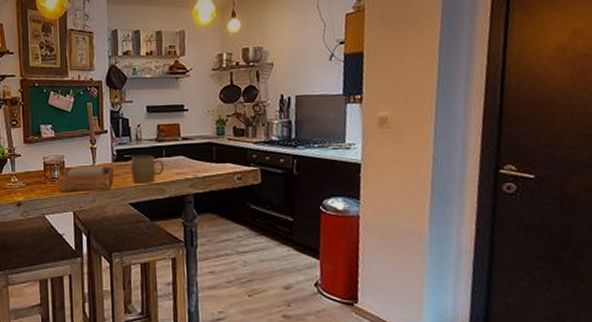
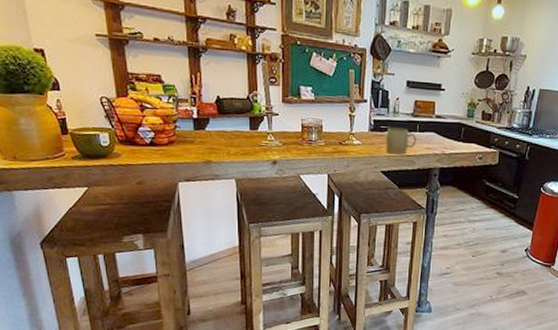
napkin holder: present [57,165,114,192] -> none [314,131,369,158]

